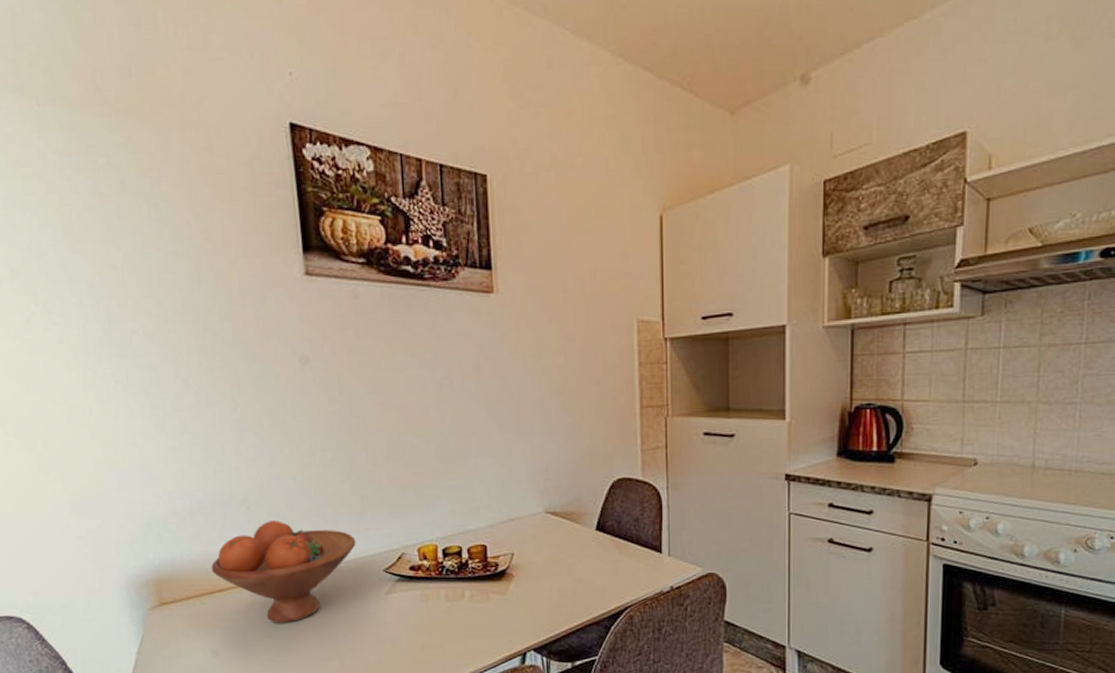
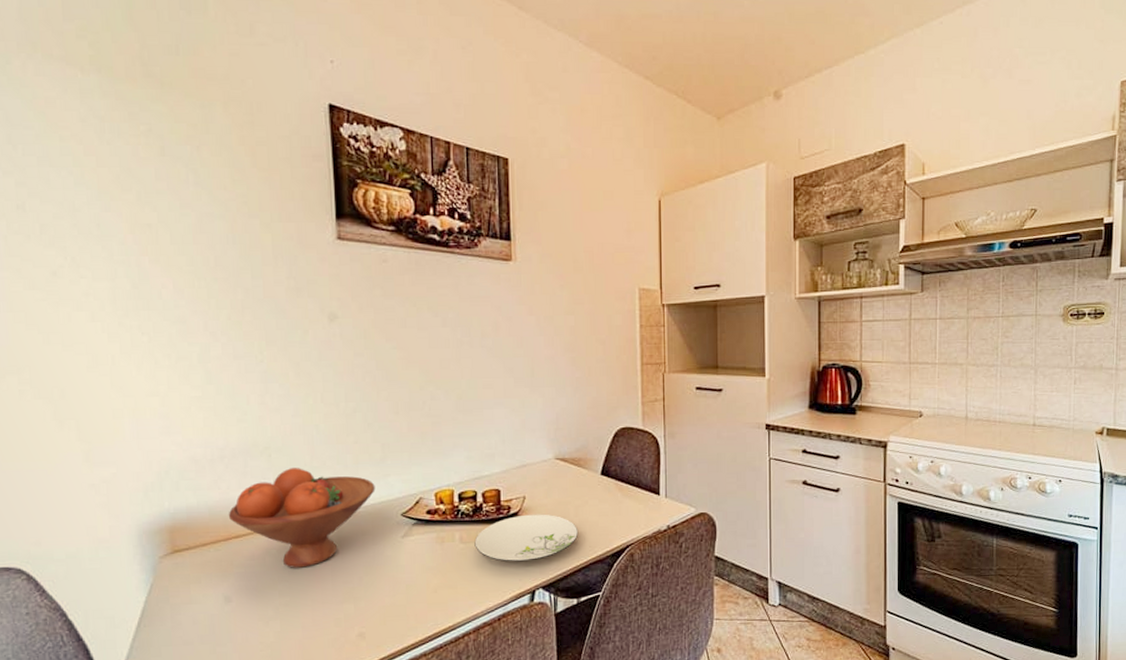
plate: none [460,572,572,622] -> present [474,514,579,562]

